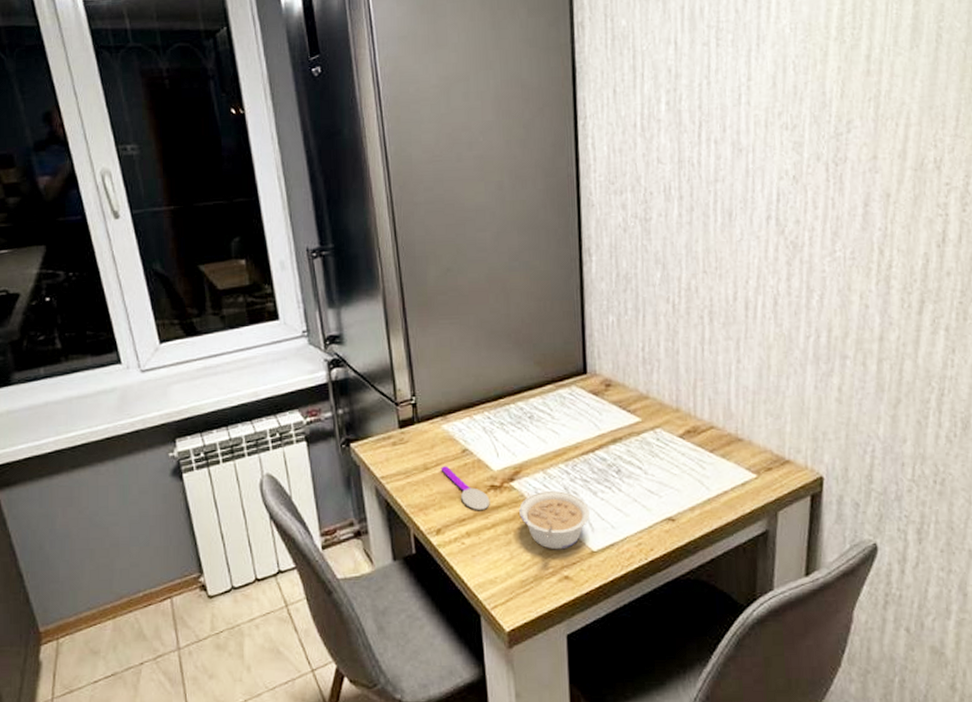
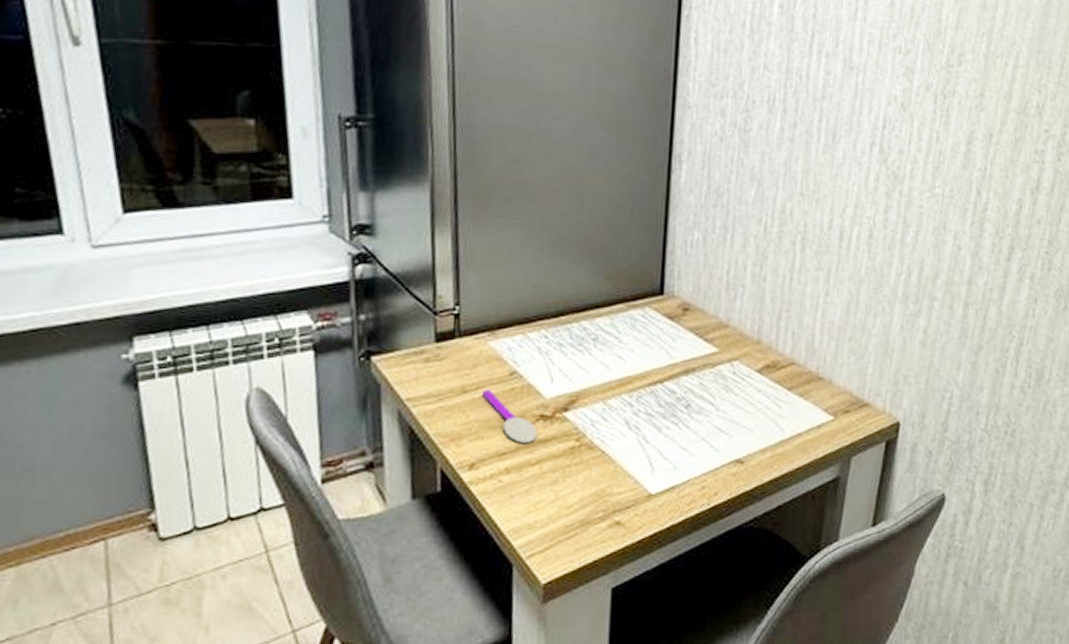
legume: present [519,490,591,550] -> none [571,423,652,492]

